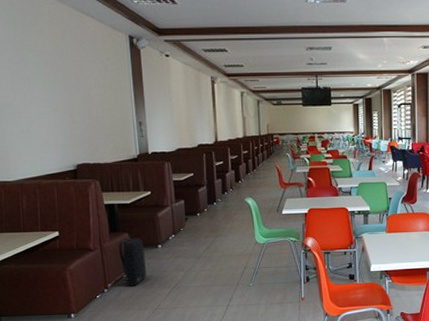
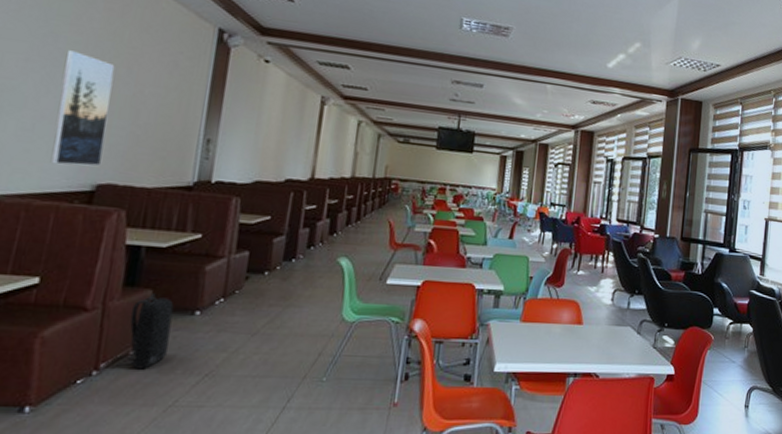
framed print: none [35,70,76,154] -> present [50,50,115,166]

